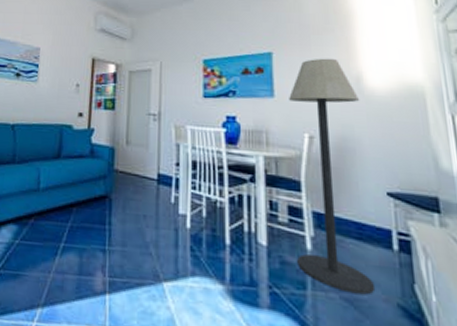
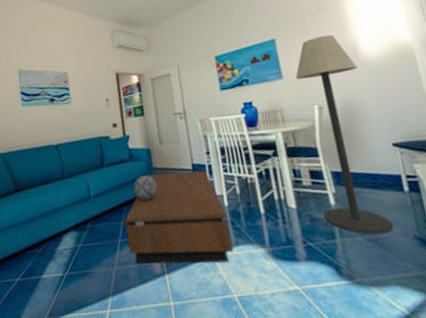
coffee table: none [69,176,187,293] -> present [124,170,232,265]
decorative sphere: none [88,176,116,206] -> present [134,175,158,201]

